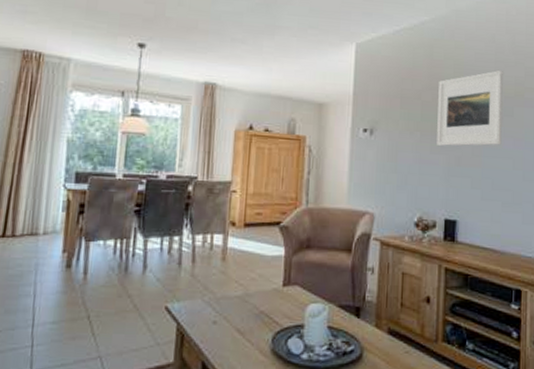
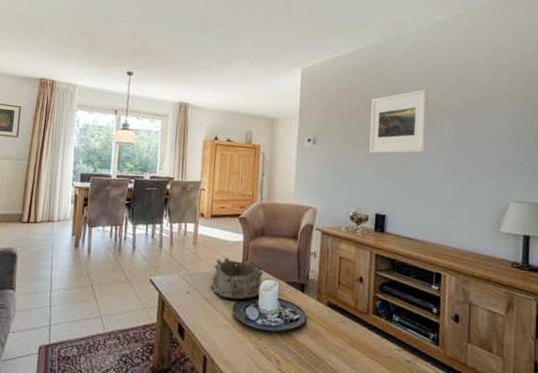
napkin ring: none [243,277,310,330] -> present [210,258,264,300]

